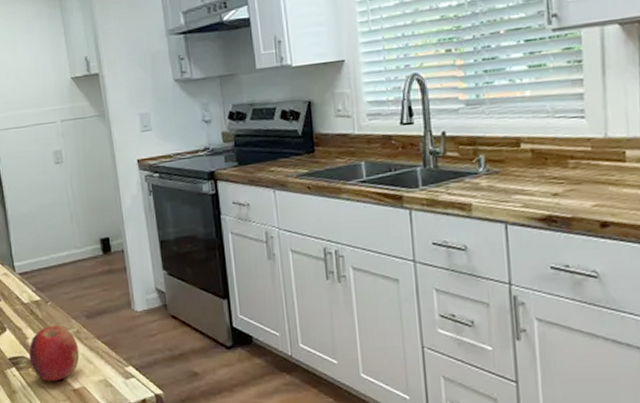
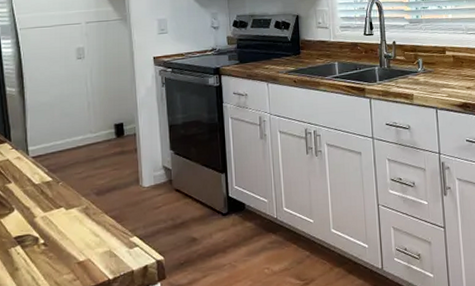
fruit: present [29,325,80,382] -> none [36,203,87,257]

